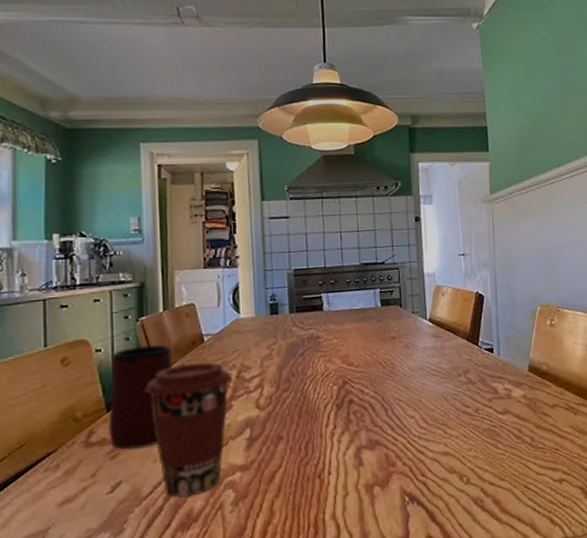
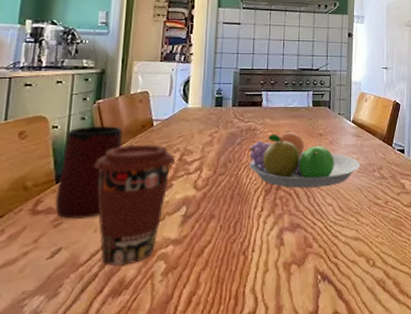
fruit bowl: none [313,336,443,401] -> present [249,131,361,188]

